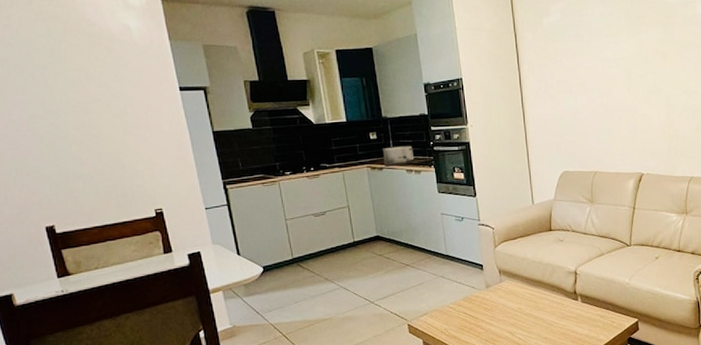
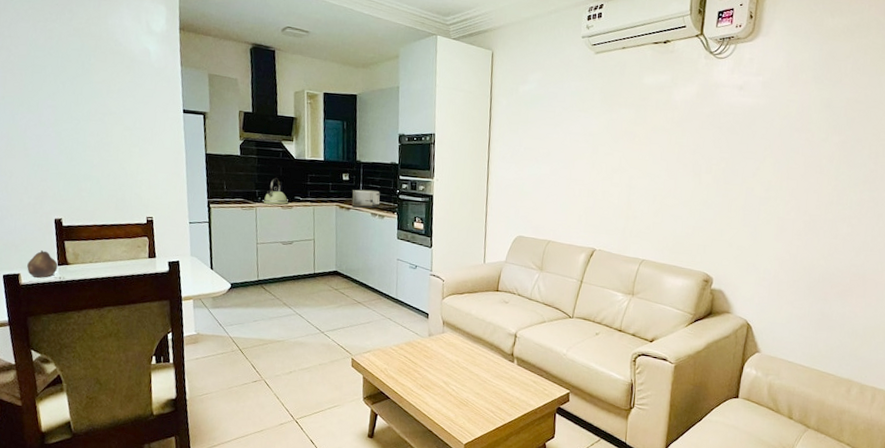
fruit: none [20,264,58,296] -> present [27,250,58,279]
kettle: none [285,147,315,177] -> present [263,178,289,205]

